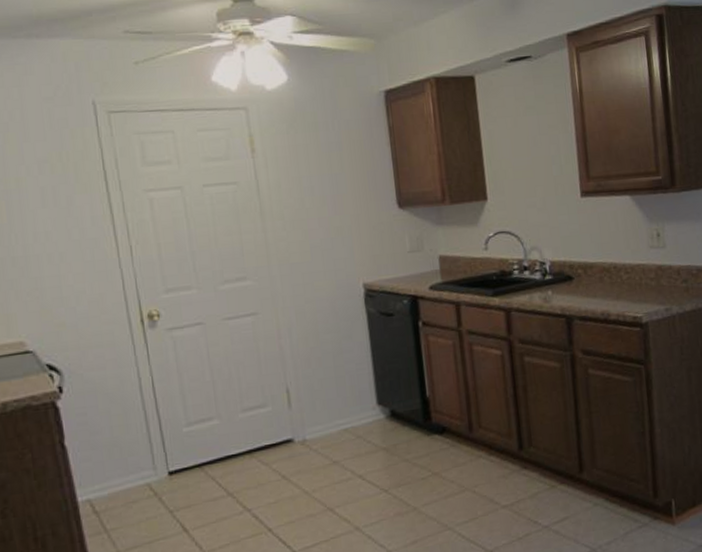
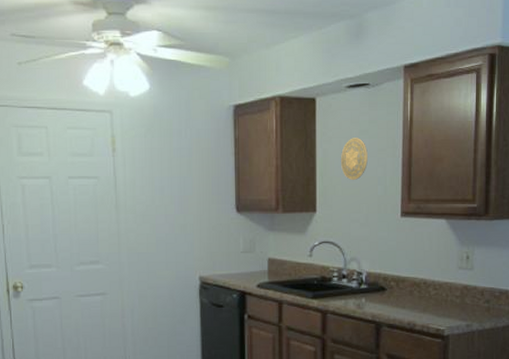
decorative plate: none [508,115,539,162] -> present [340,138,368,180]

